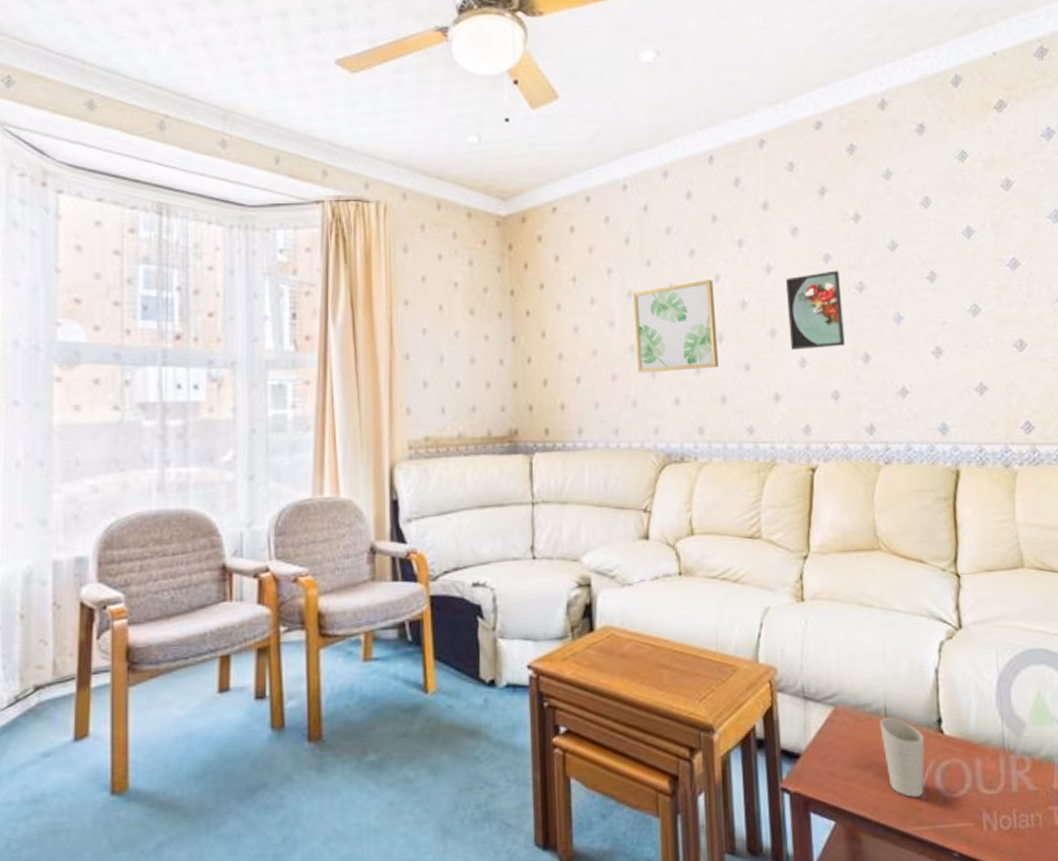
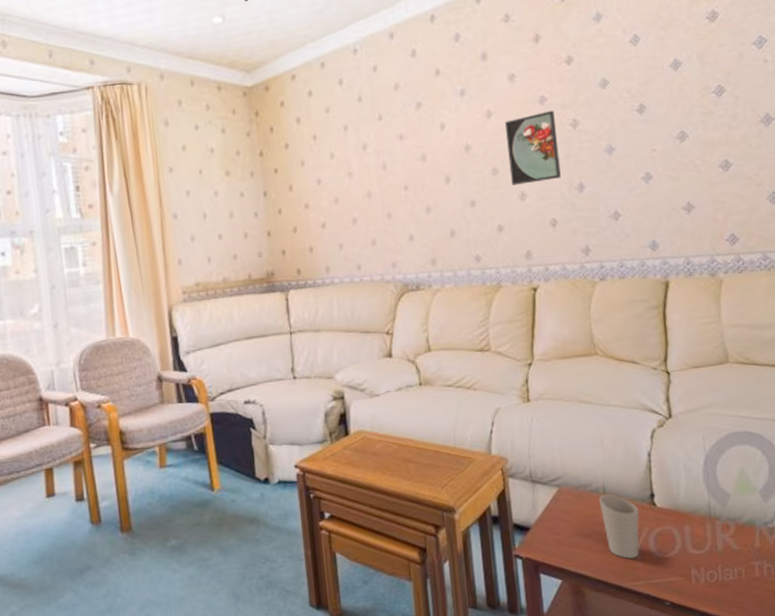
wall art: present [633,280,719,373] -> none [367,128,447,216]

